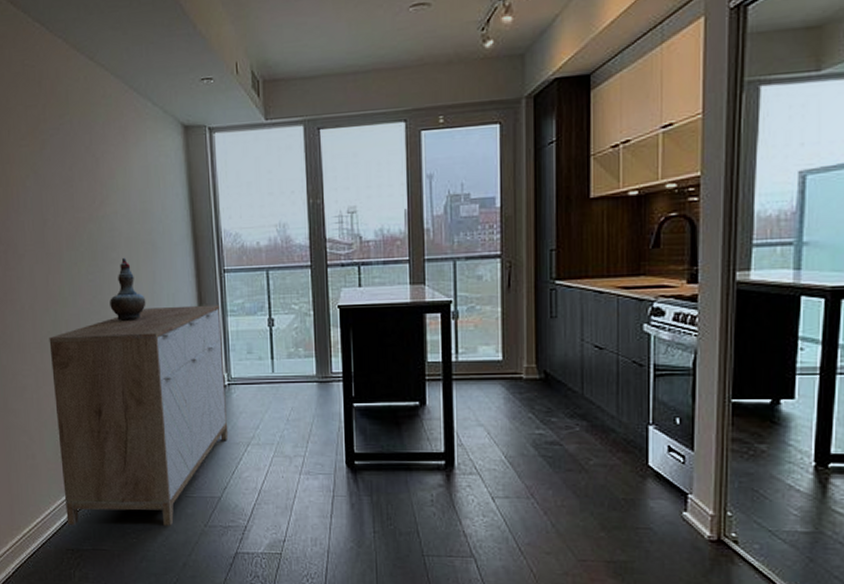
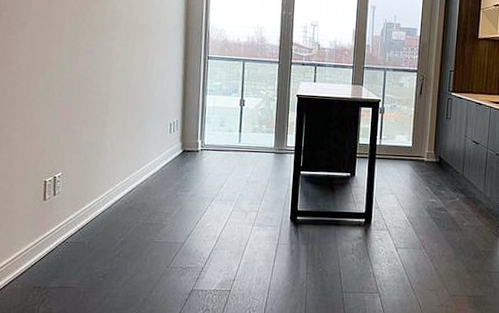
sideboard: present [49,304,229,526] -> none [37,81,202,267]
decorative vase: present [110,257,146,321] -> none [104,36,138,90]

